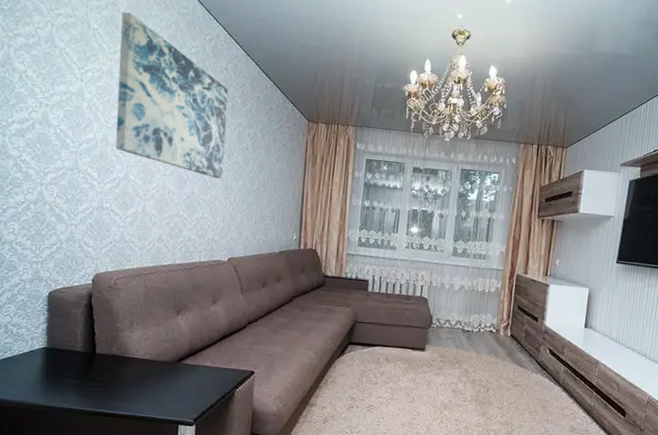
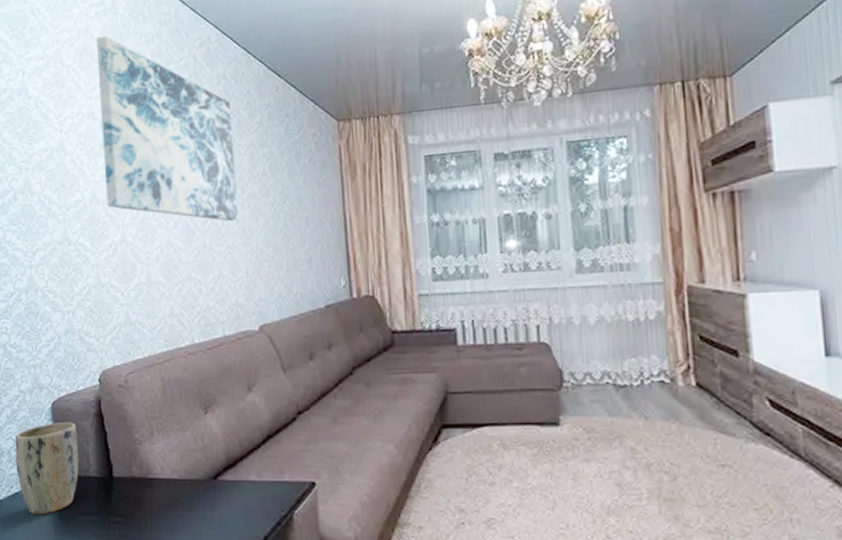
plant pot: none [11,307,69,376] -> present [15,422,79,515]

